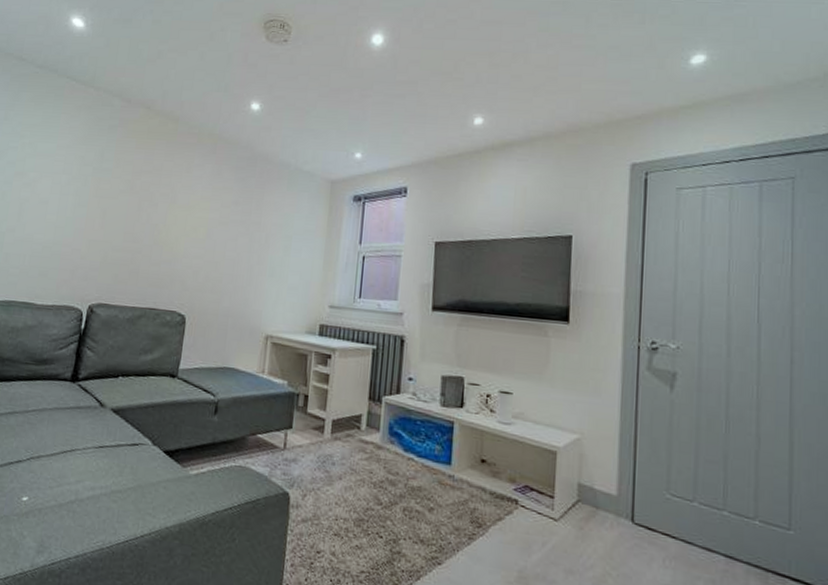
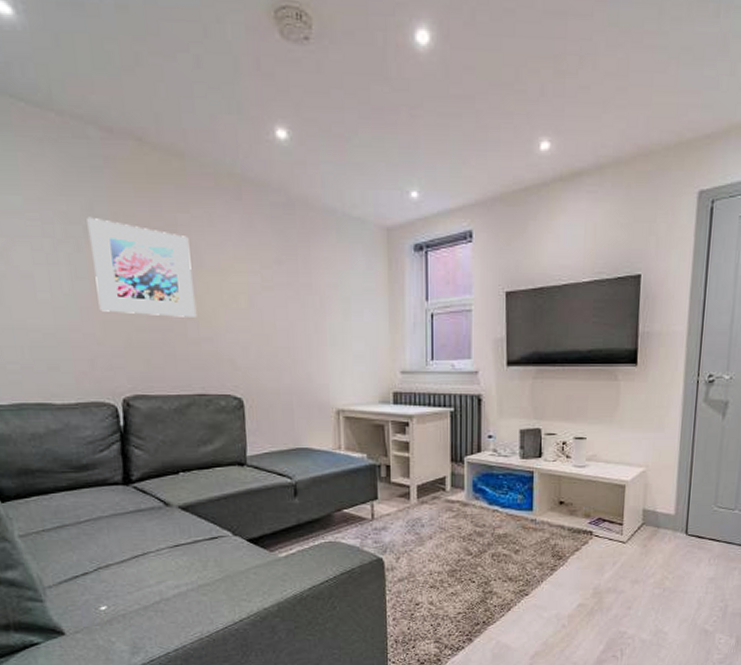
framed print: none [89,161,169,243] -> present [87,217,197,317]

